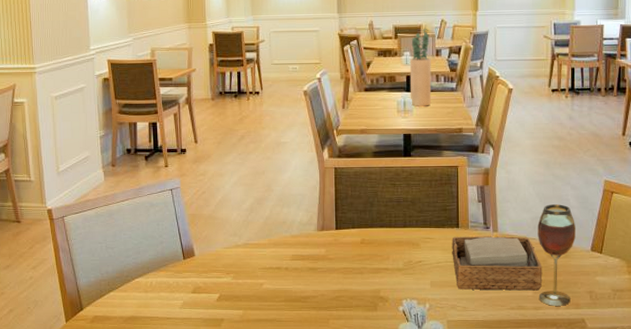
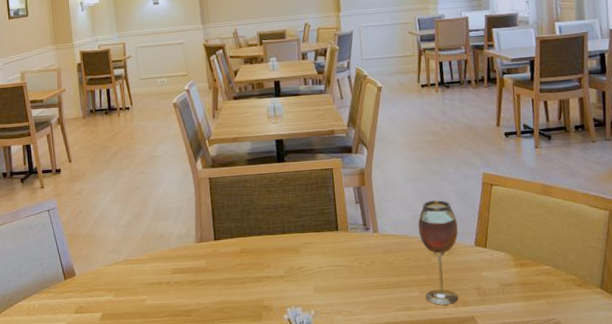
vase: present [409,24,432,107] -> none [276,29,301,112]
napkin holder: present [452,236,543,291] -> none [332,235,428,294]

